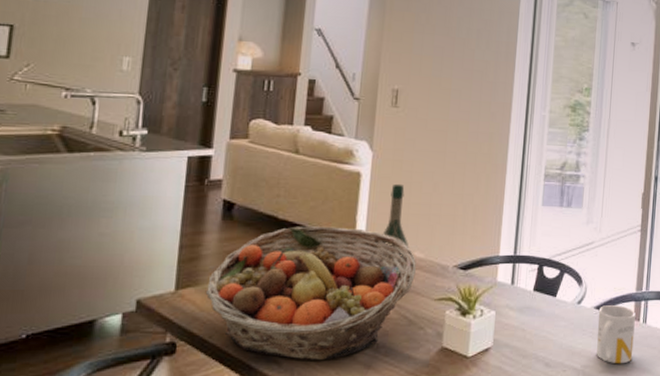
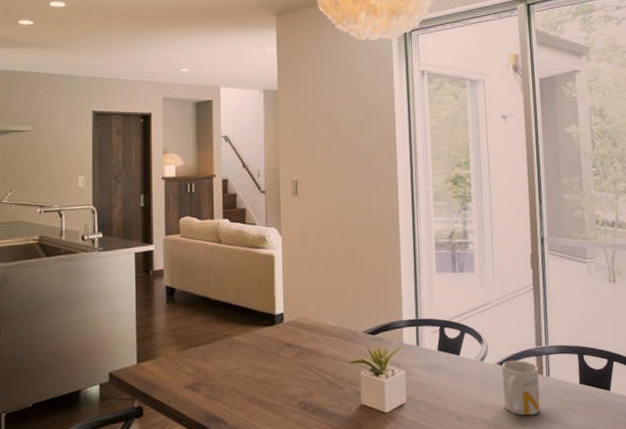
fruit basket: present [205,226,416,360] -> none [160,303,330,419]
wine bottle: present [383,183,409,260] -> none [299,262,322,329]

